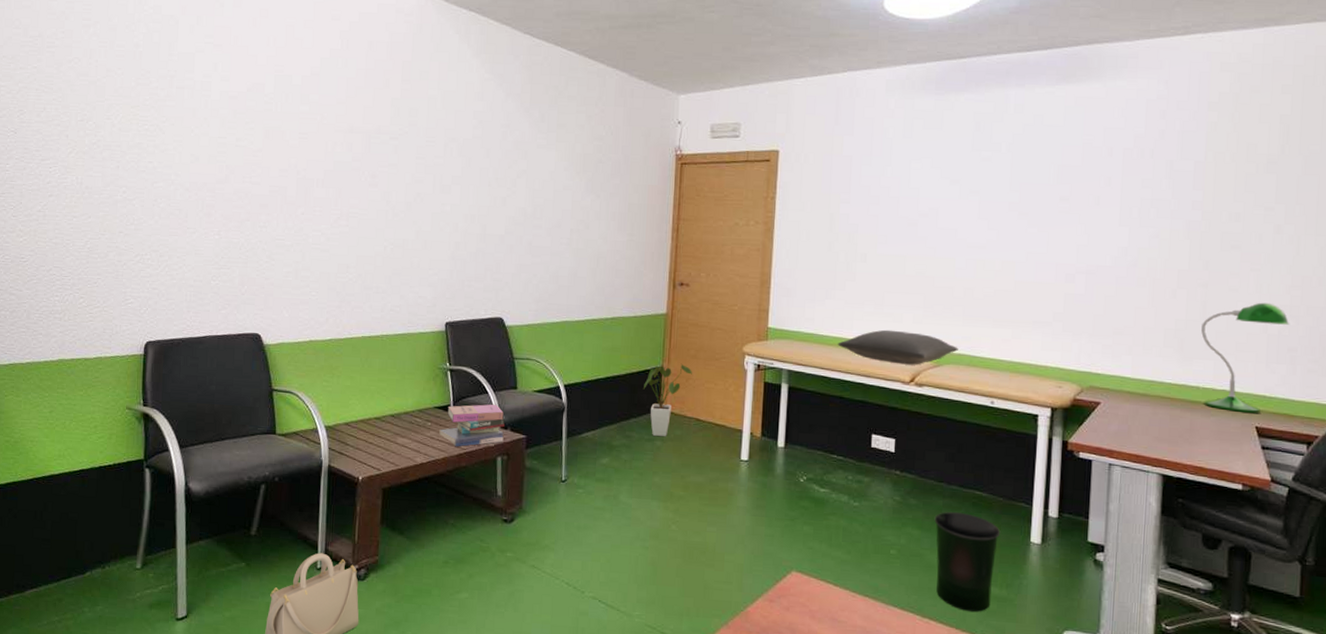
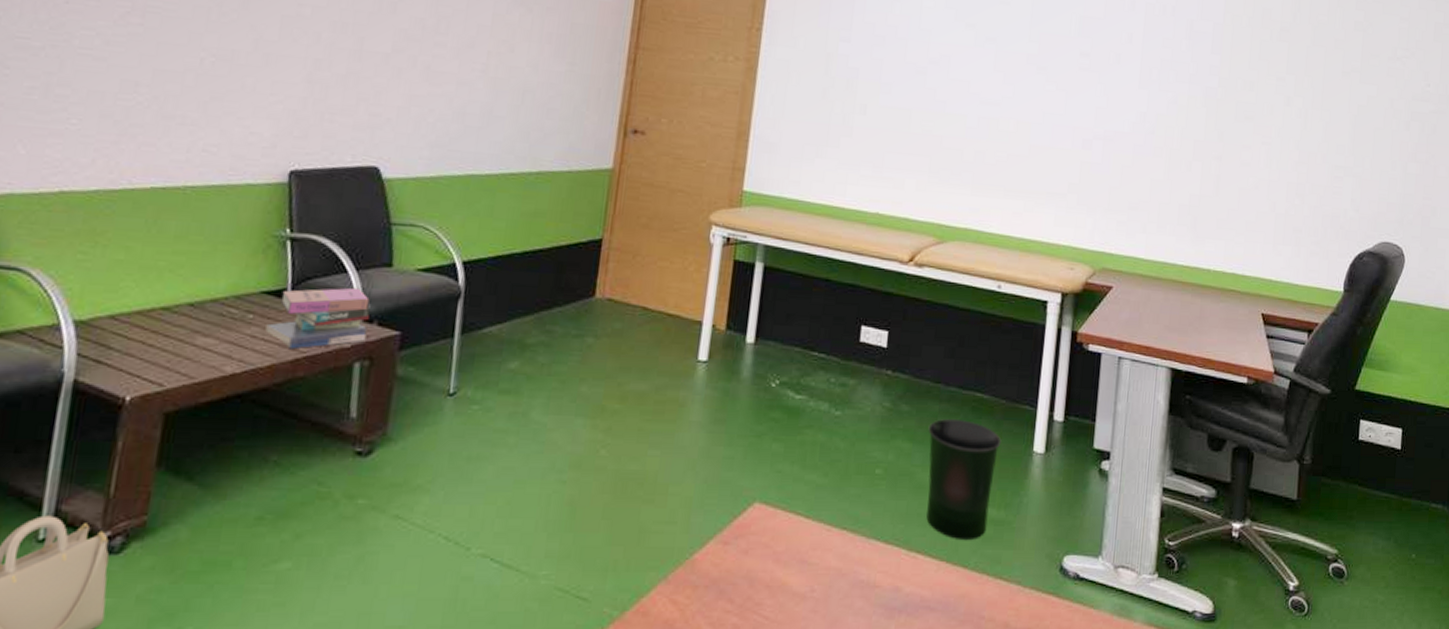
house plant: present [644,363,692,437] -> none [575,234,642,332]
pillow: present [838,329,958,365] -> none [827,197,965,241]
desk lamp: present [1201,302,1290,414] -> none [1214,178,1296,300]

